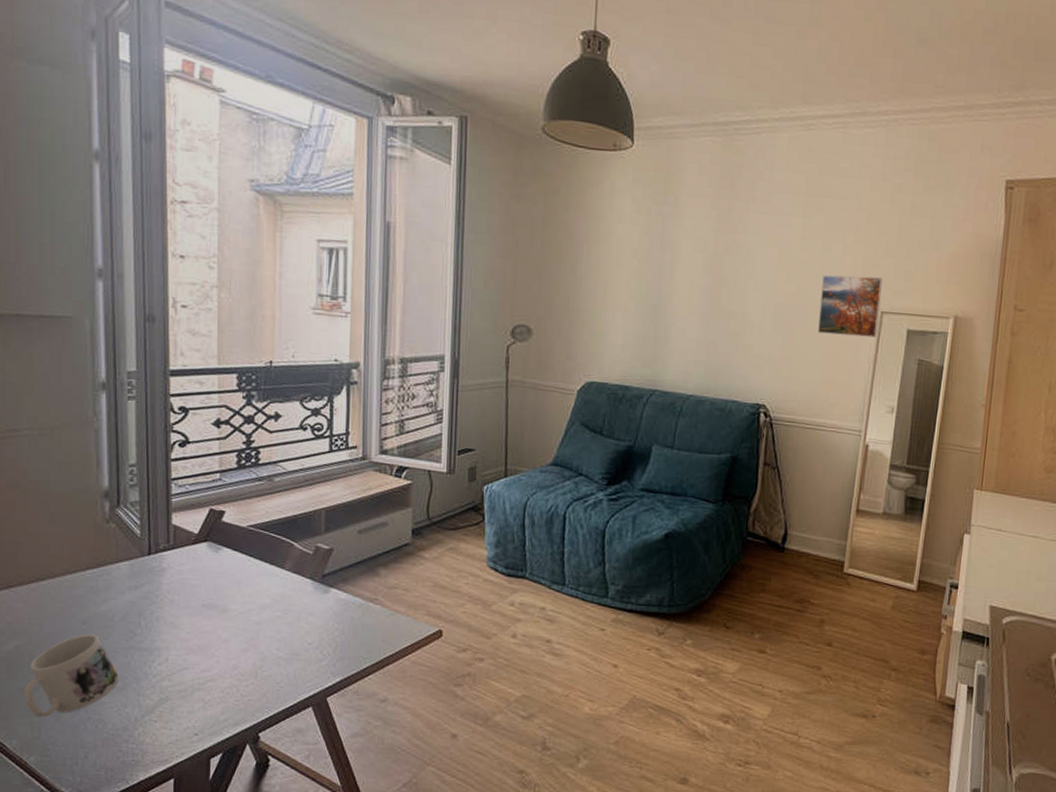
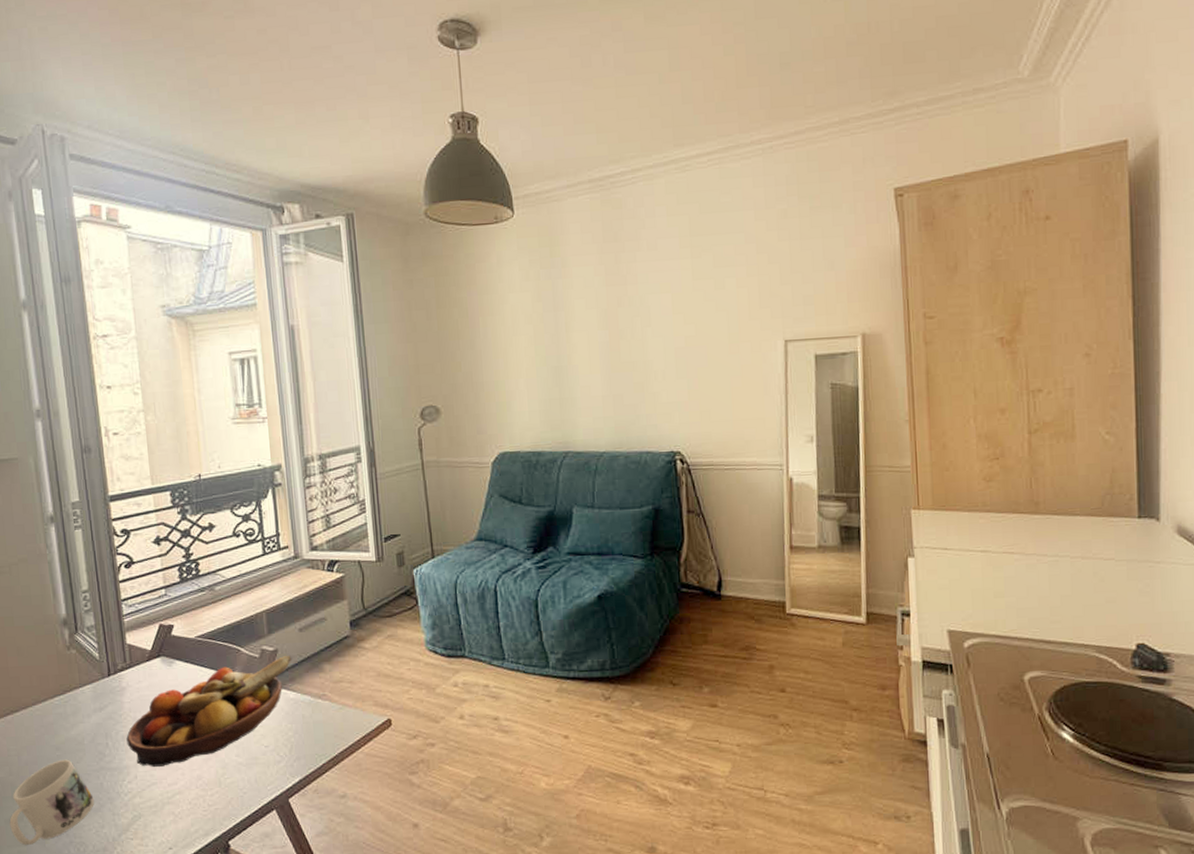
fruit bowl: none [161,555,348,652] -> present [126,655,292,767]
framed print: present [817,274,883,338] -> none [720,306,784,371]

